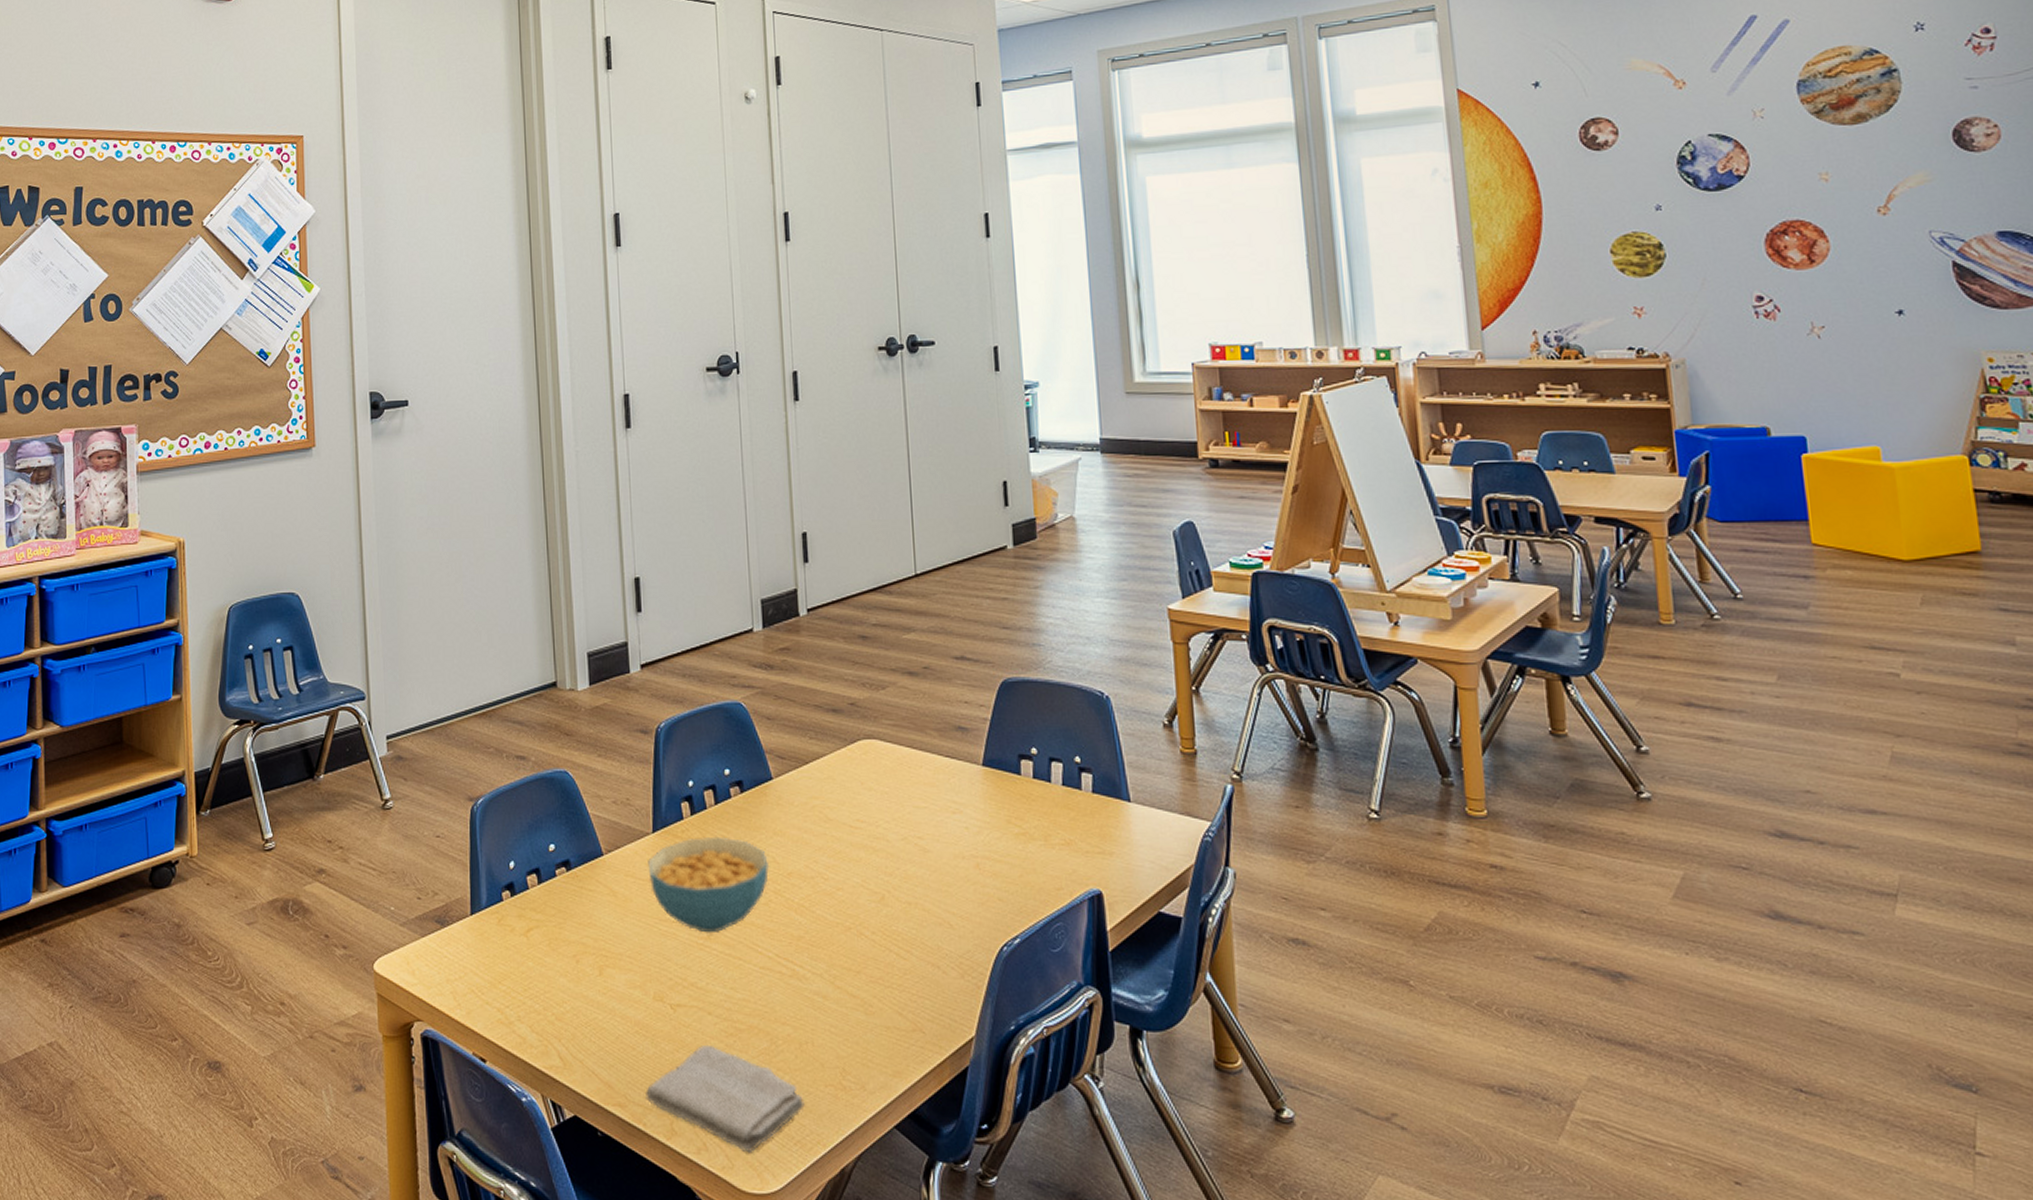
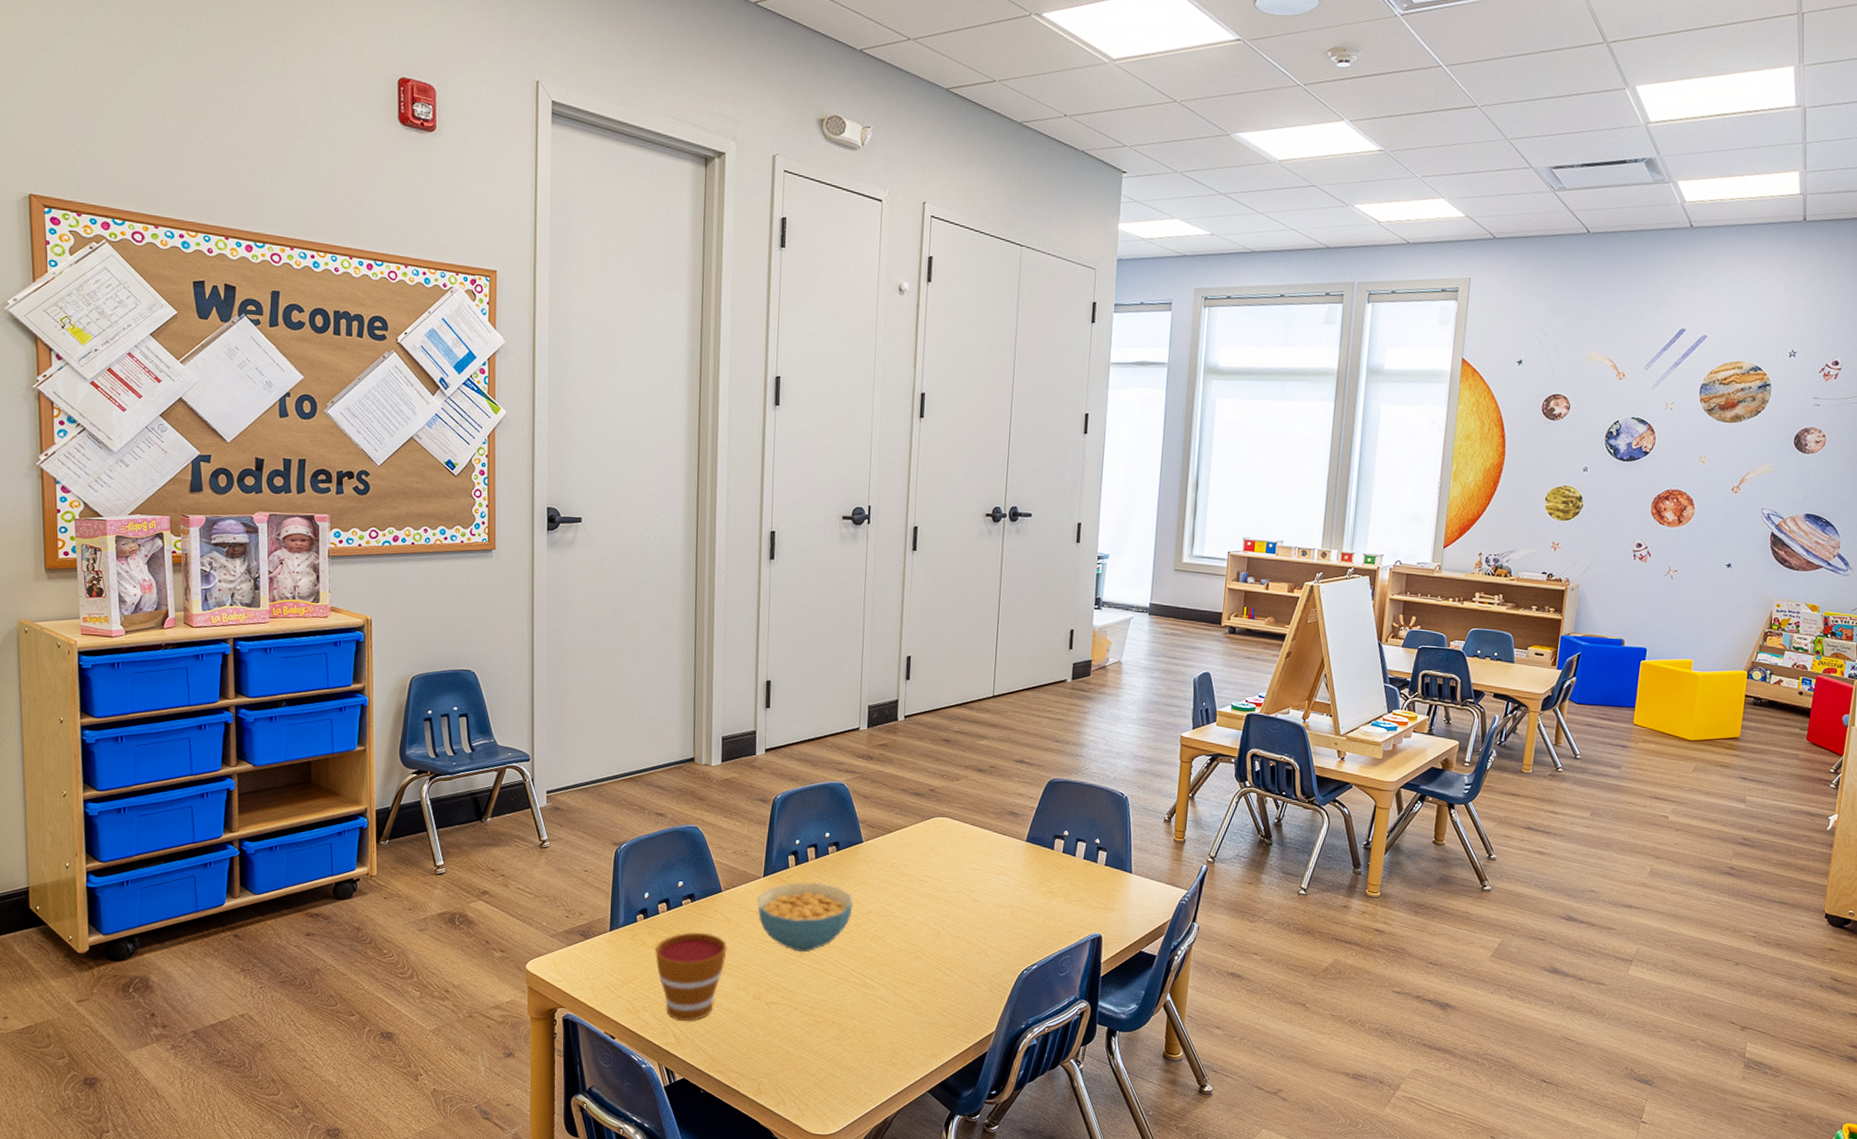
cup: none [528,911,616,1036] -> present [655,932,727,1022]
washcloth: present [646,1045,805,1154] -> none [740,1032,862,1107]

